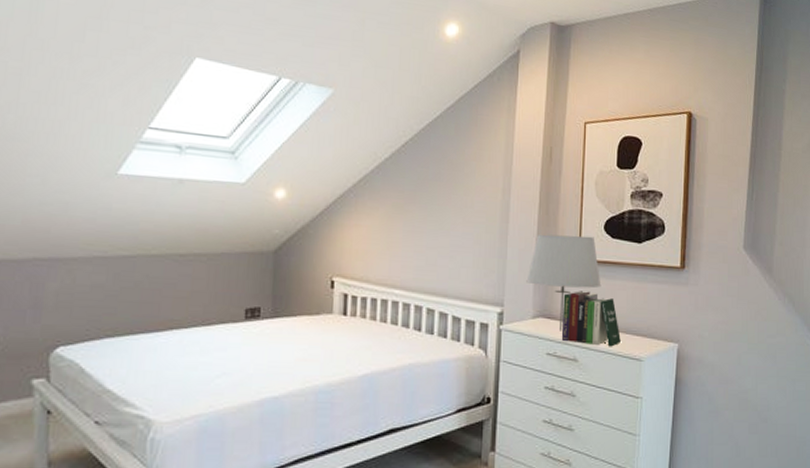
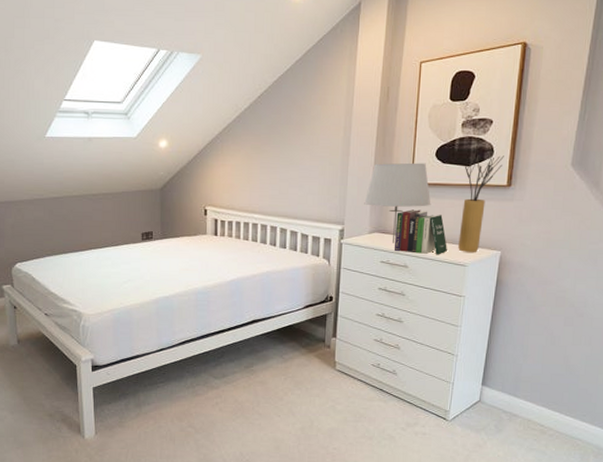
vase: none [632,227,676,344] -> present [458,150,504,252]

